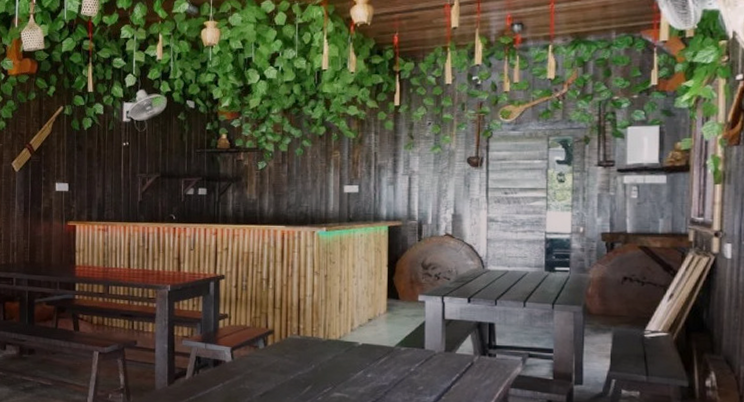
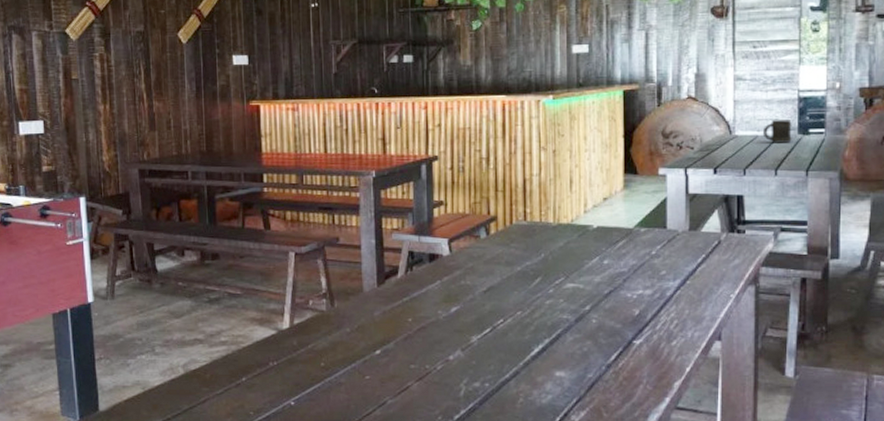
beer mug: none [512,258,539,279] -> present [762,120,792,143]

